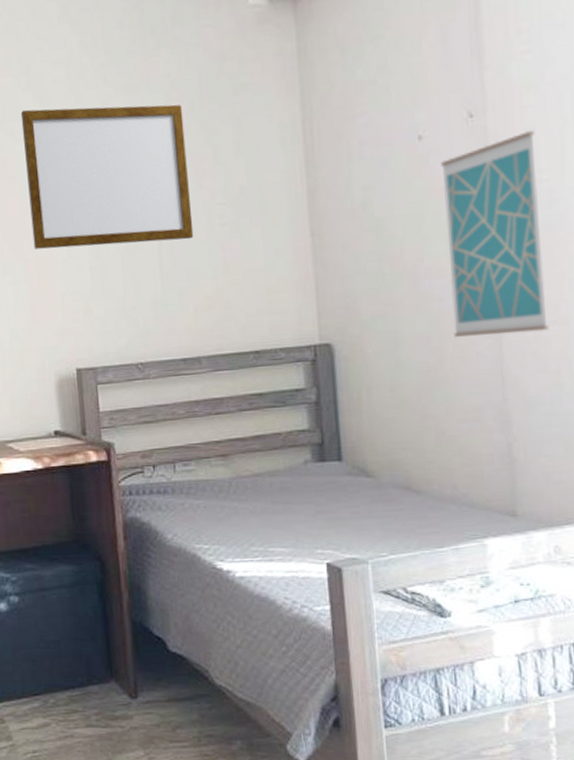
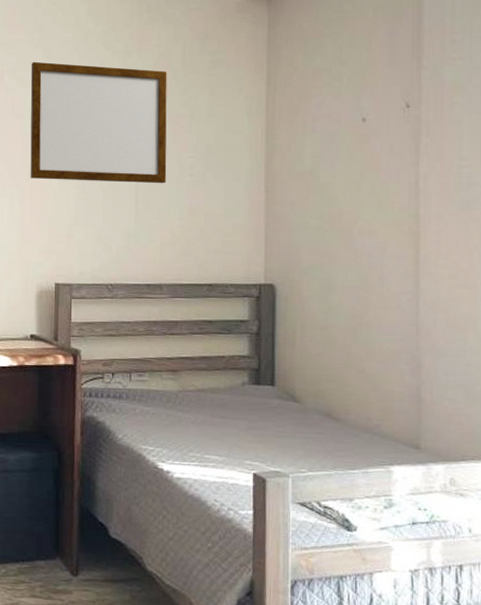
wall art: present [440,130,549,337] -> none [378,124,461,293]

